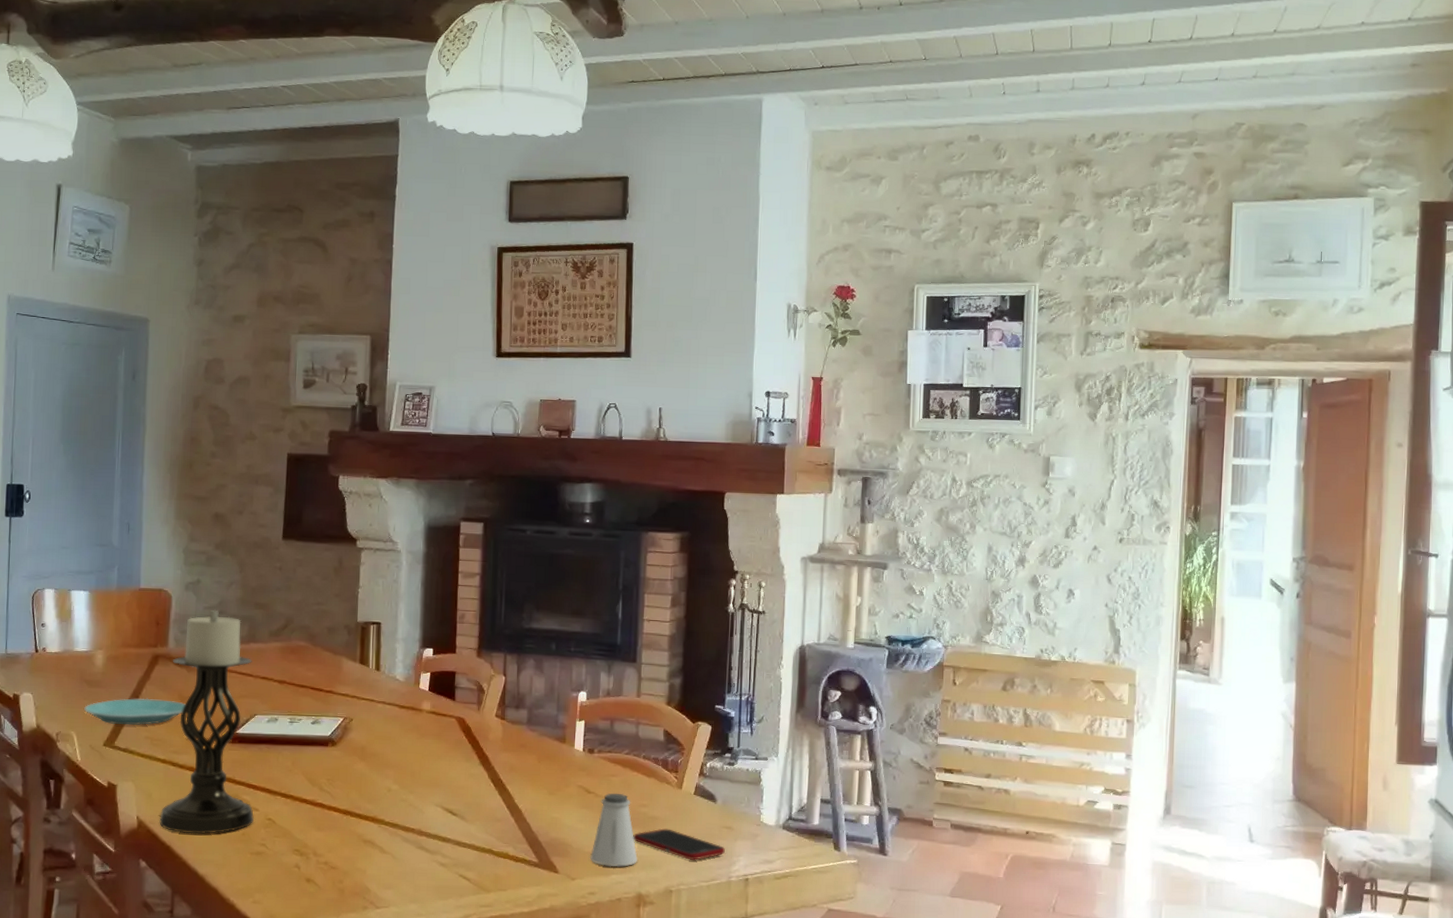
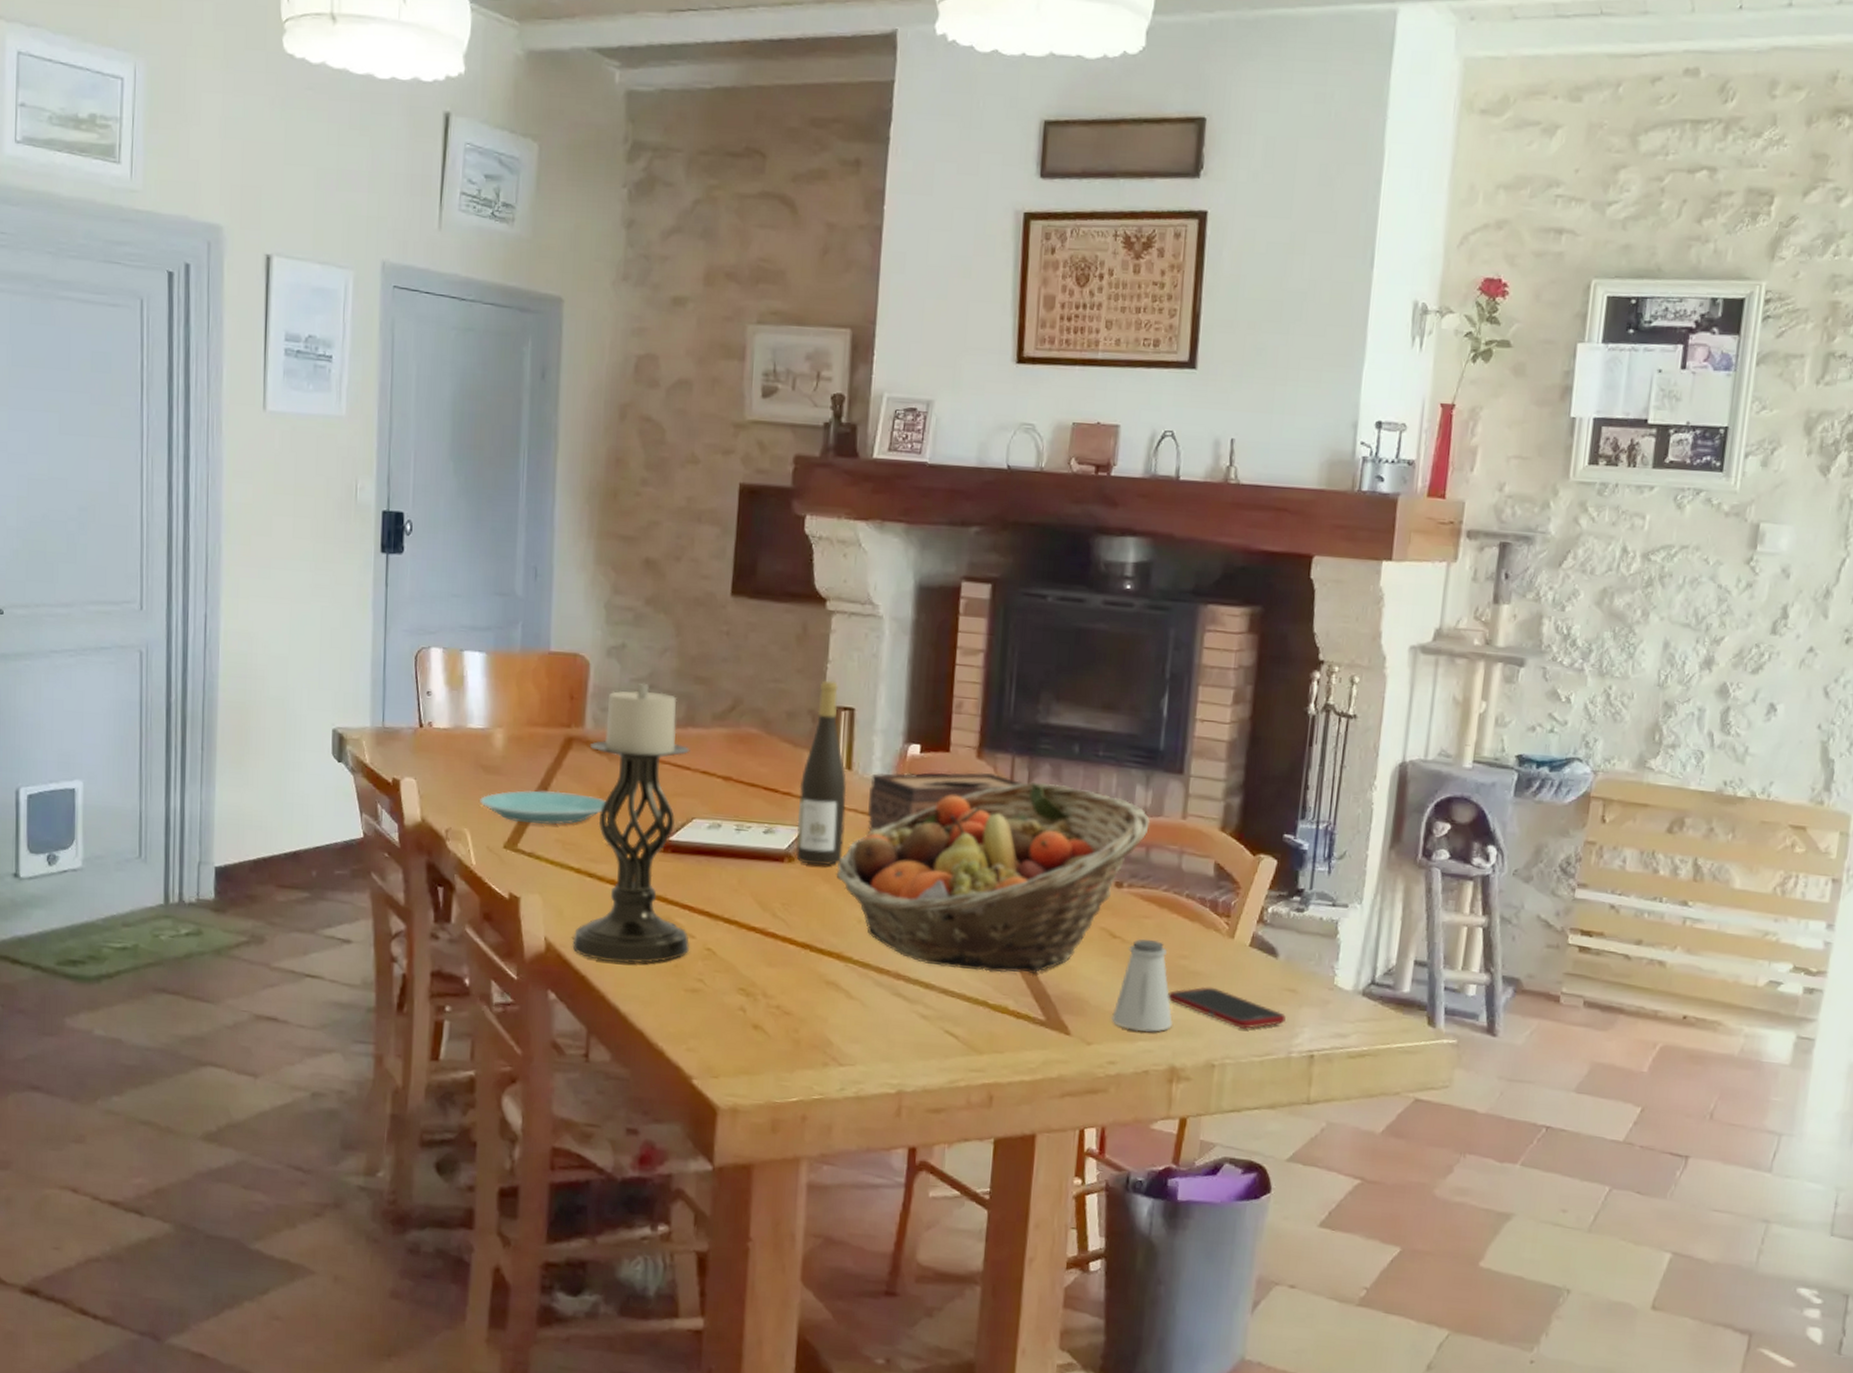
wine bottle: none [337,602,376,748] -> present [795,680,847,866]
fruit basket: none [369,673,612,826] -> present [836,781,1150,975]
tissue box: none [393,668,515,718] -> present [868,772,1025,831]

